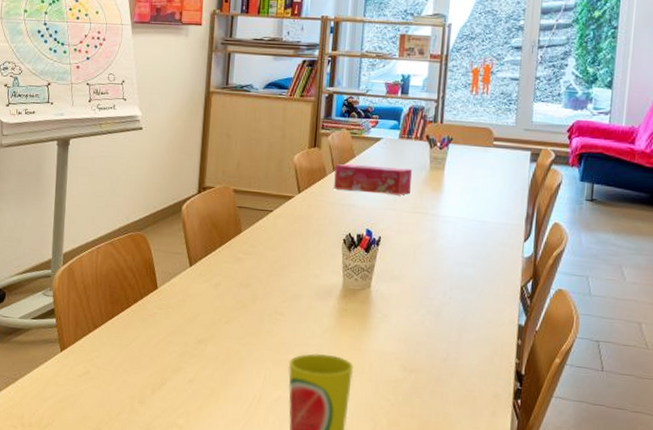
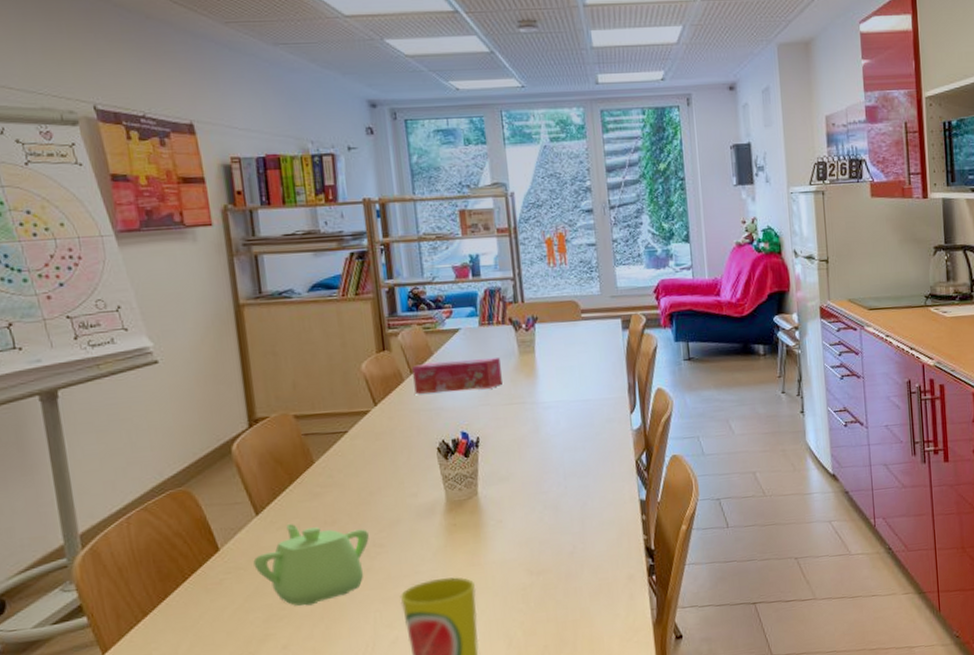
teapot: none [180,279,273,352] -> present [253,524,369,606]

